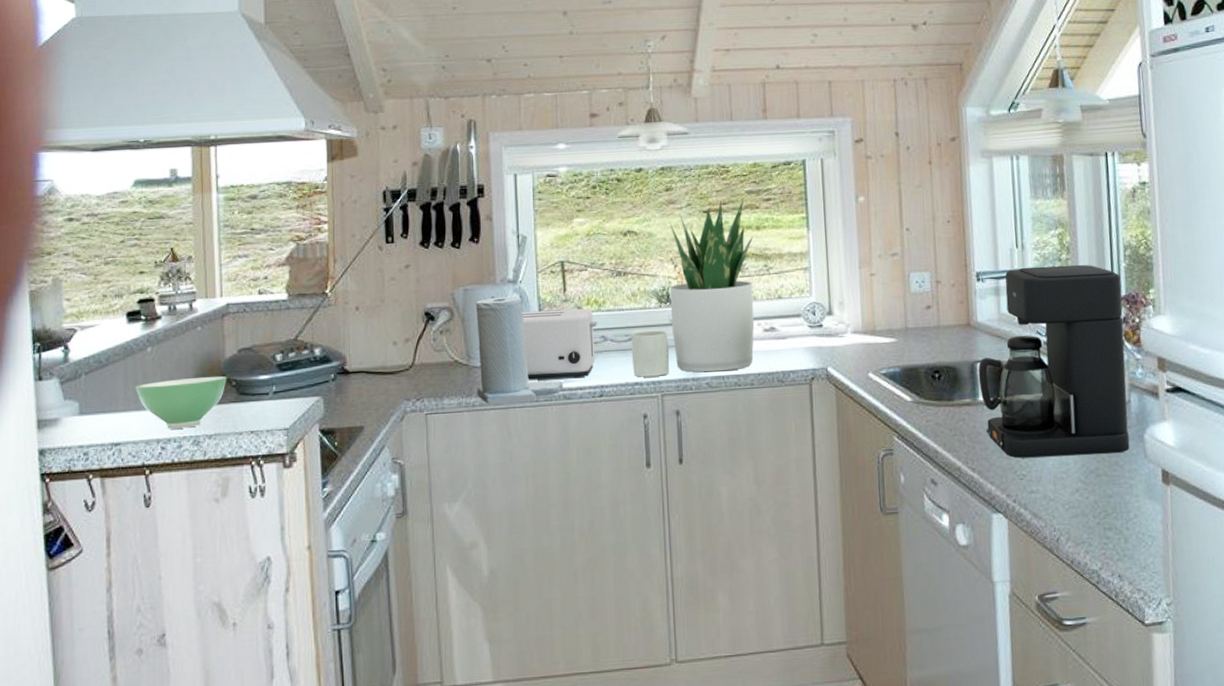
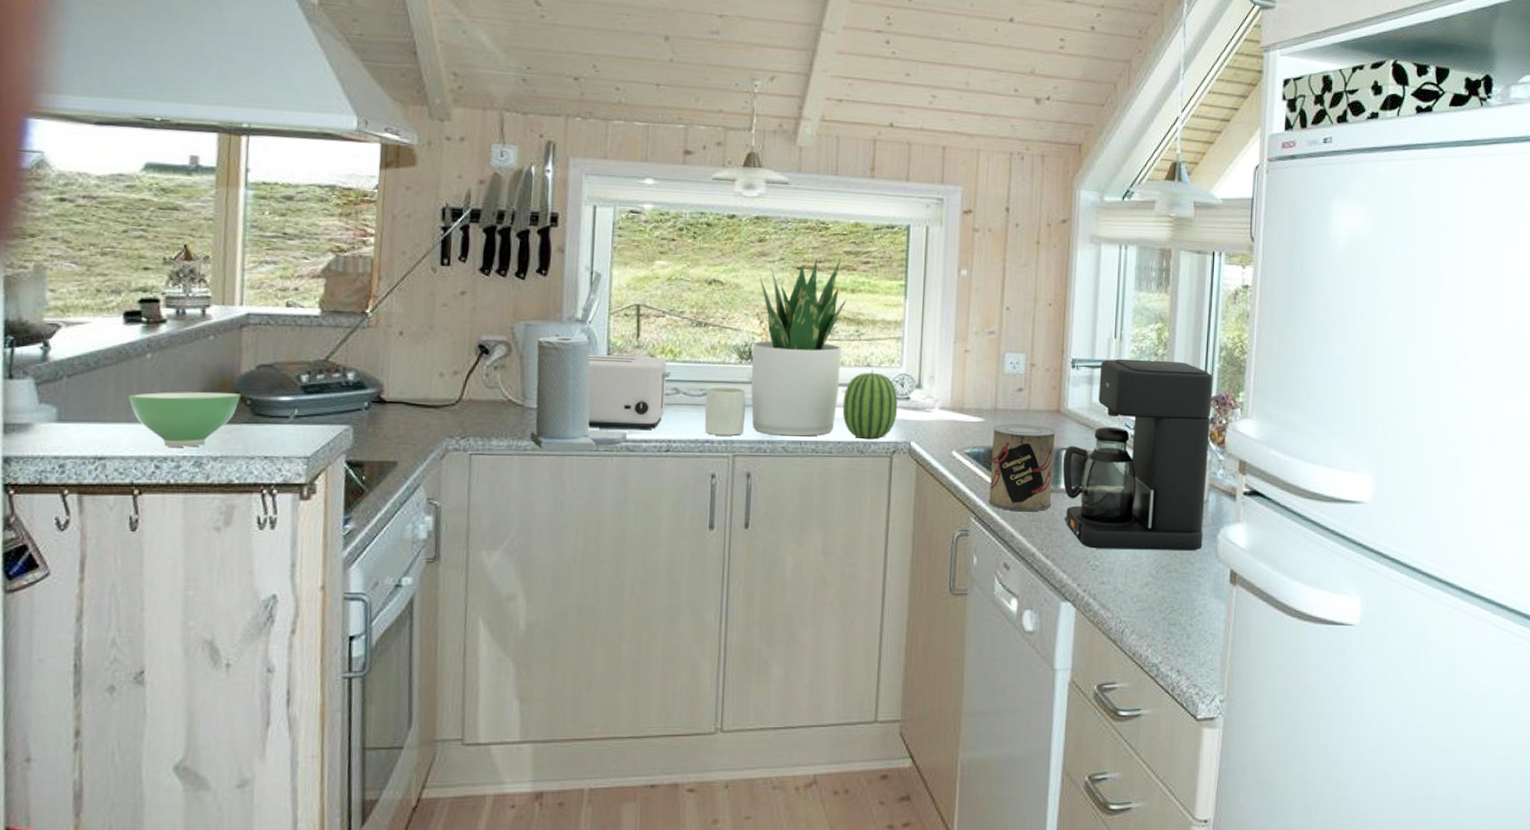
fruit: none [759,301,812,370] -> present [842,369,898,440]
tin can: none [906,340,972,427] -> present [988,424,1056,512]

